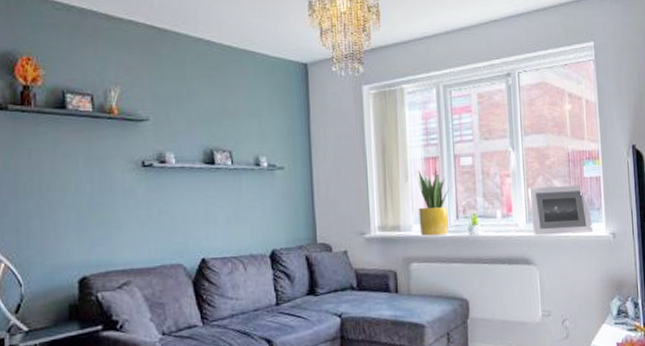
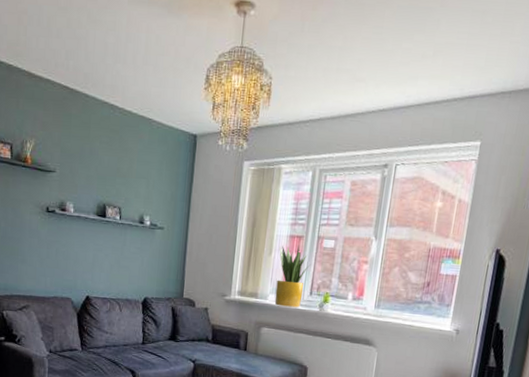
picture frame: present [528,185,594,236] -> none [379,276,441,326]

